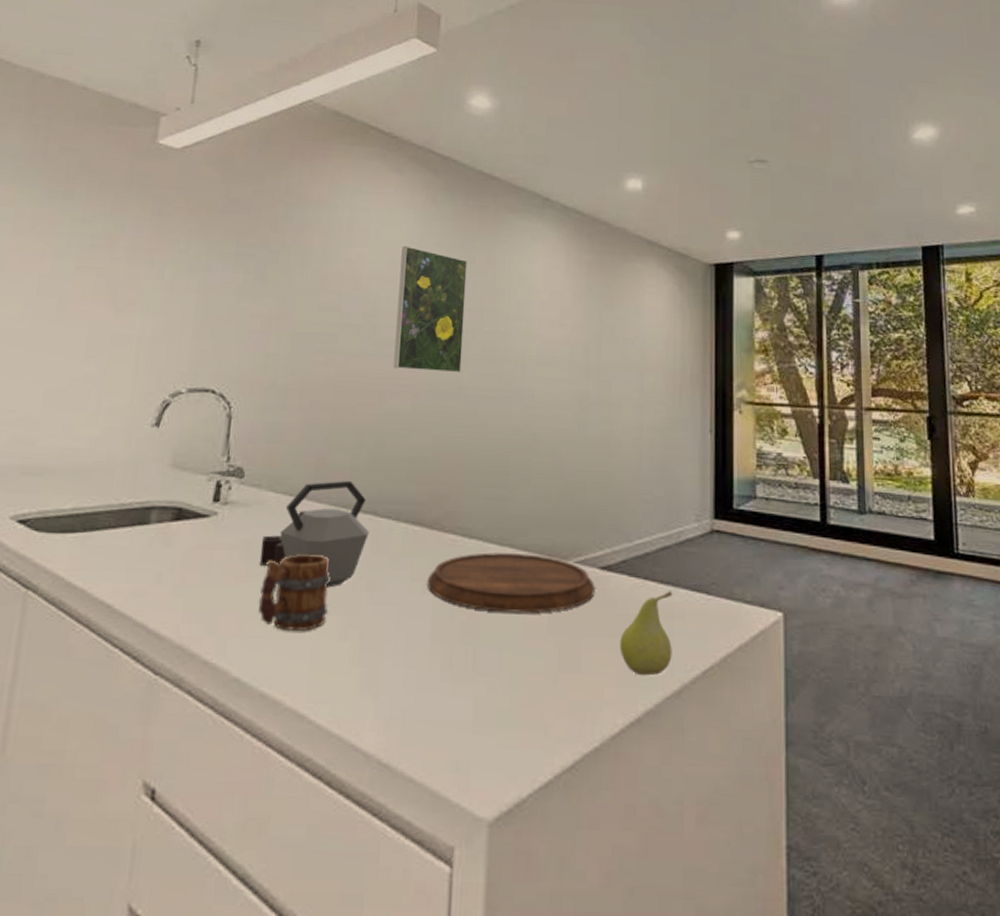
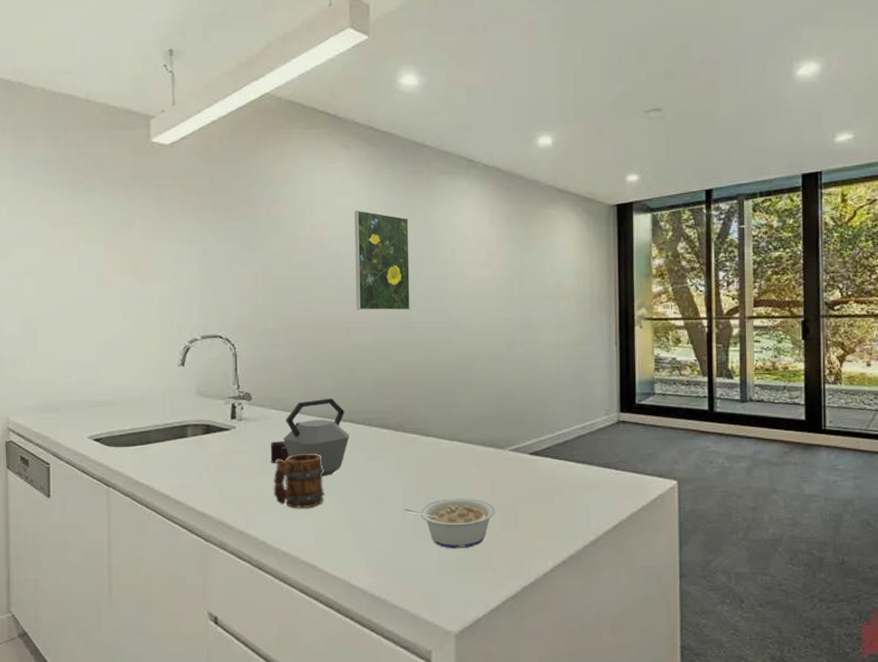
cutting board: present [428,552,595,613] -> none [397,446,526,489]
legume: none [433,624,553,697] -> present [405,498,496,549]
fruit: present [619,591,673,676] -> none [547,468,589,531]

